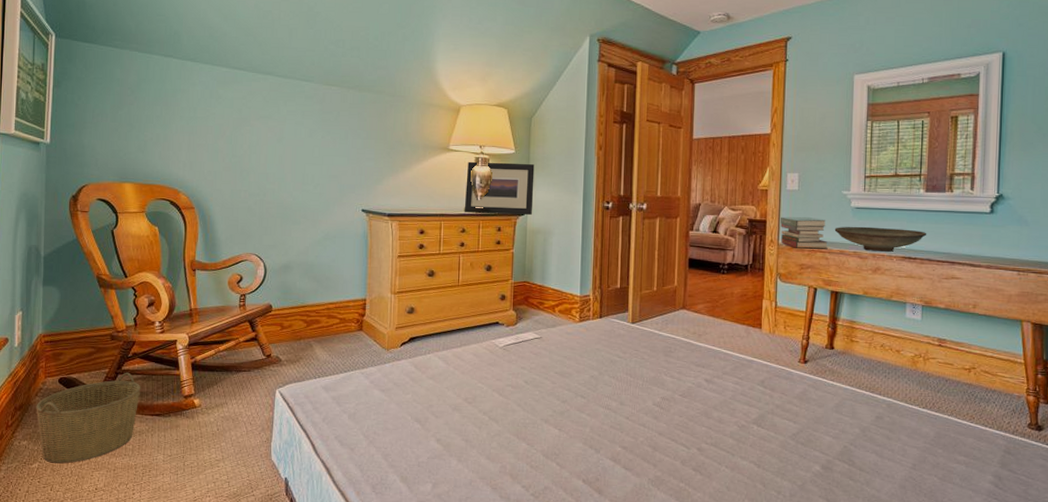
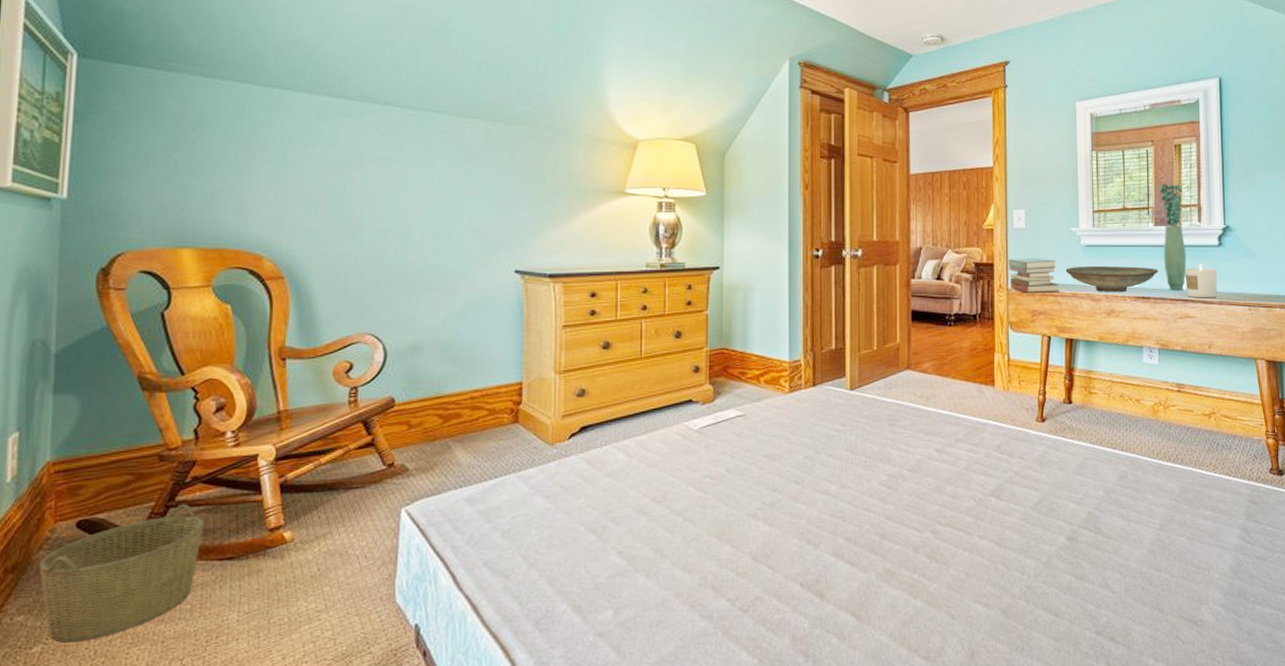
picture frame: present [464,161,535,216] -> none [645,207,730,269]
vase: none [931,149,957,253] -> present [1158,179,1187,290]
candle: none [953,229,988,262] -> present [1184,264,1218,298]

